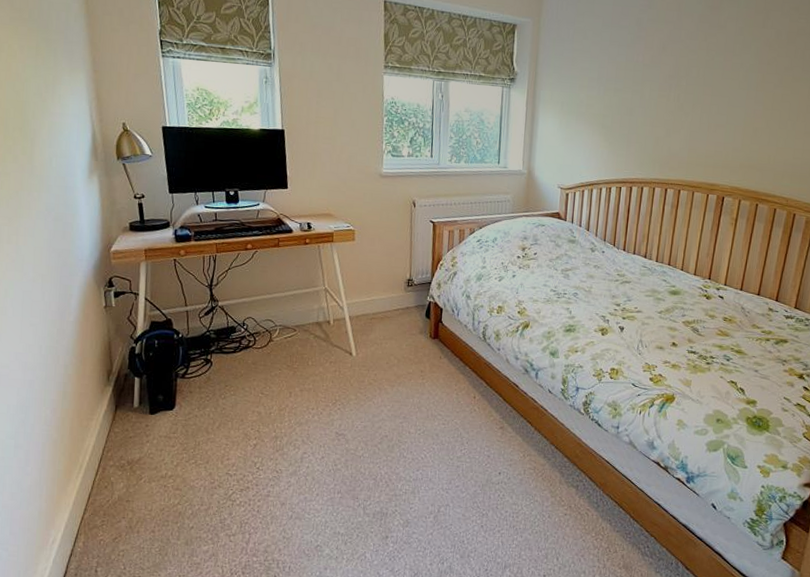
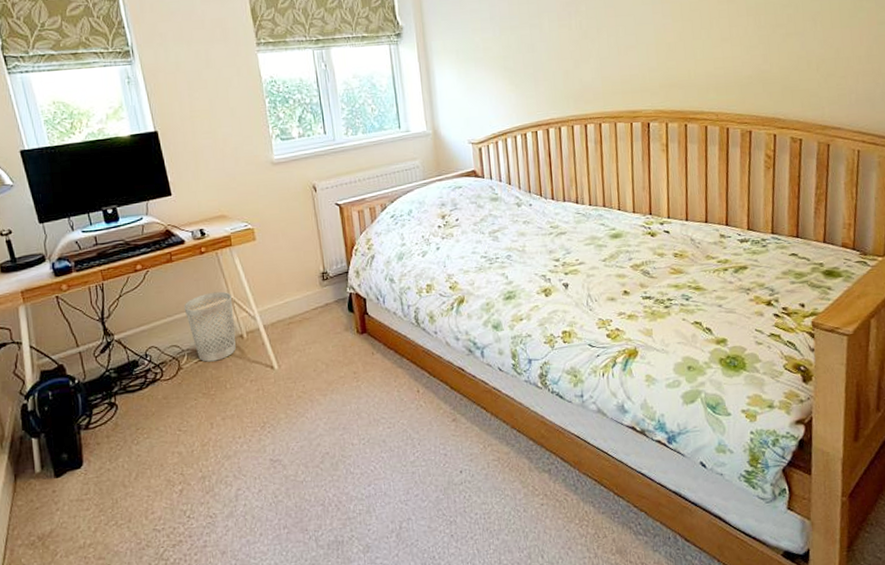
wastebasket: none [282,279,326,340] -> present [184,291,237,362]

